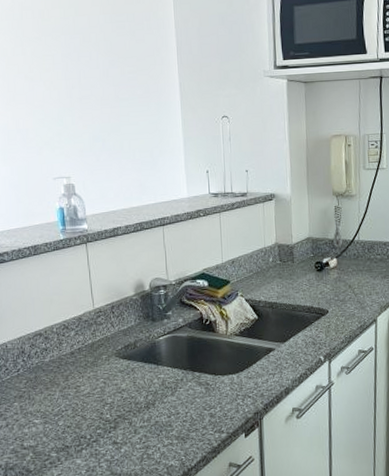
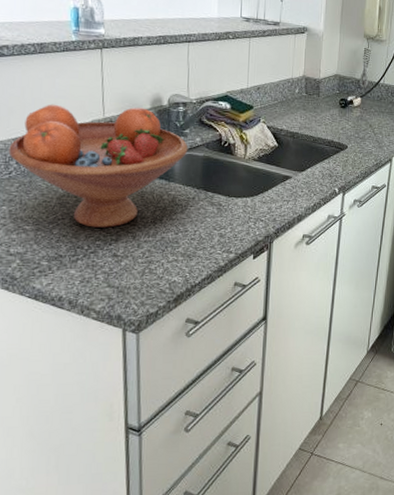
fruit bowl: none [15,295,172,417] -> present [8,104,188,228]

